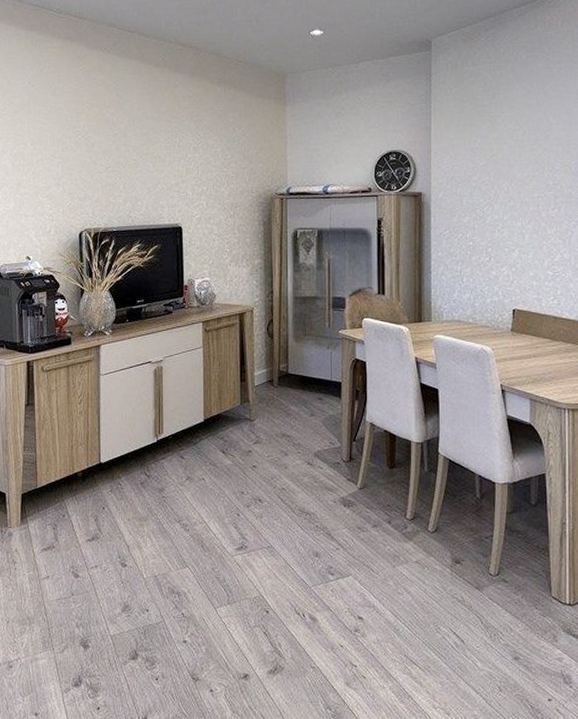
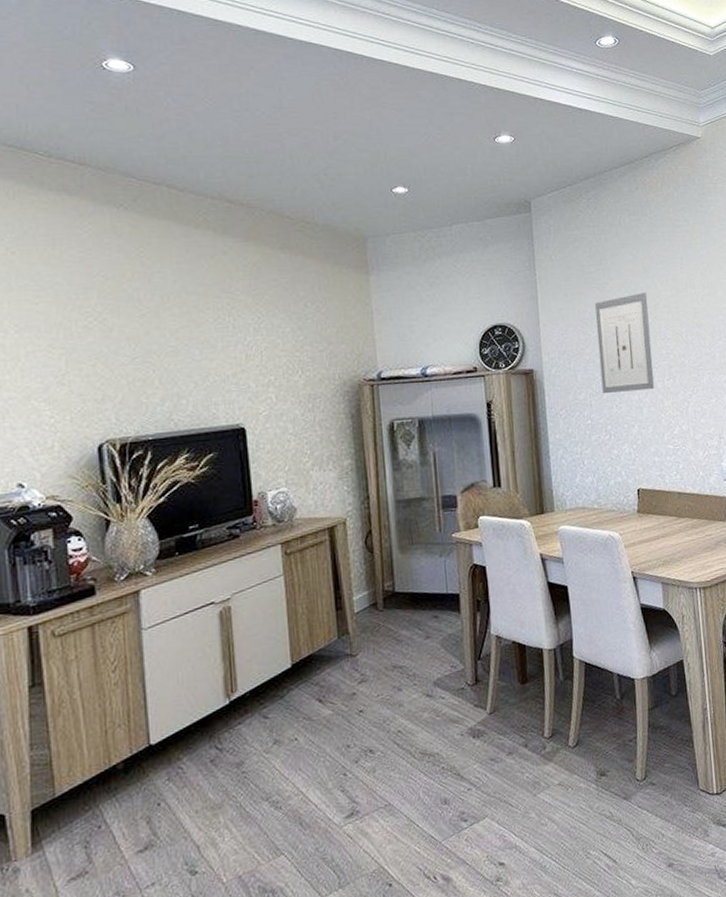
wall art: none [485,126,539,219] -> present [595,293,654,394]

